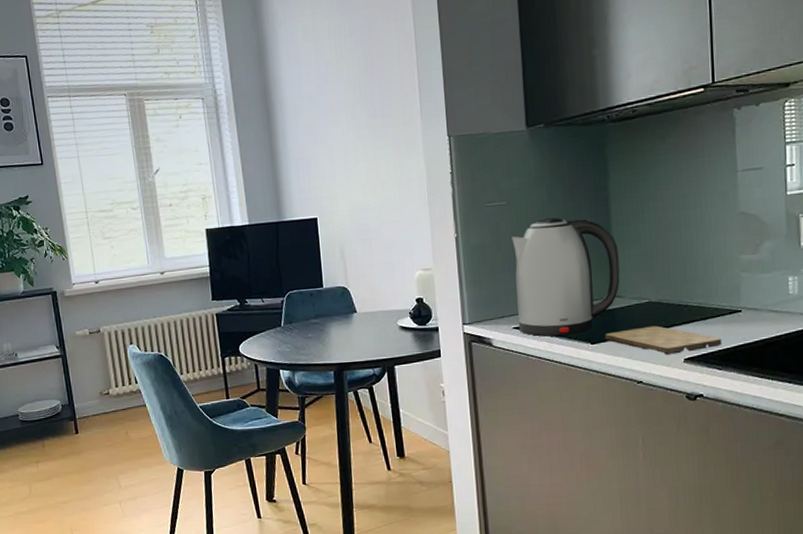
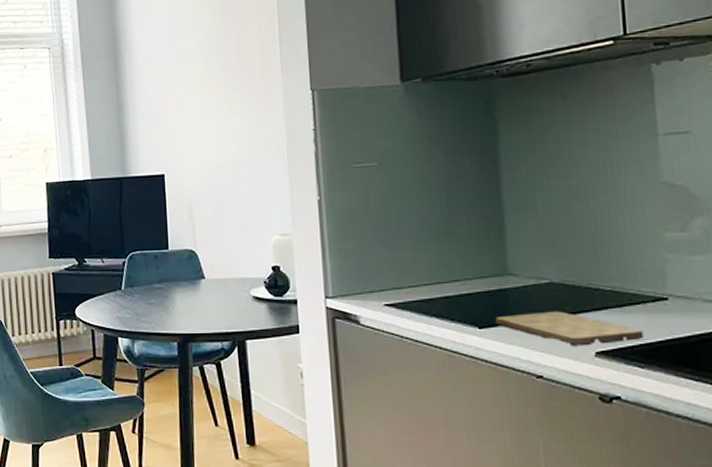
kettle: present [512,217,620,337] -> none [383,182,514,317]

